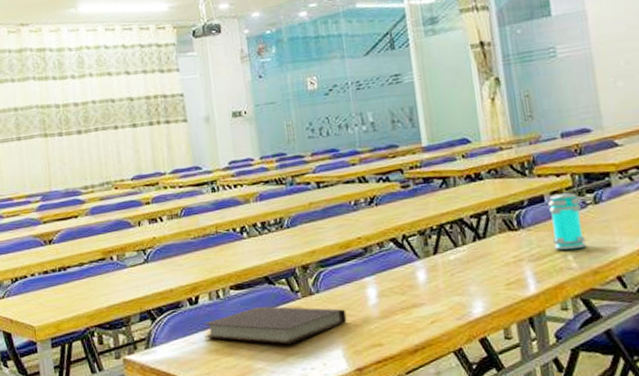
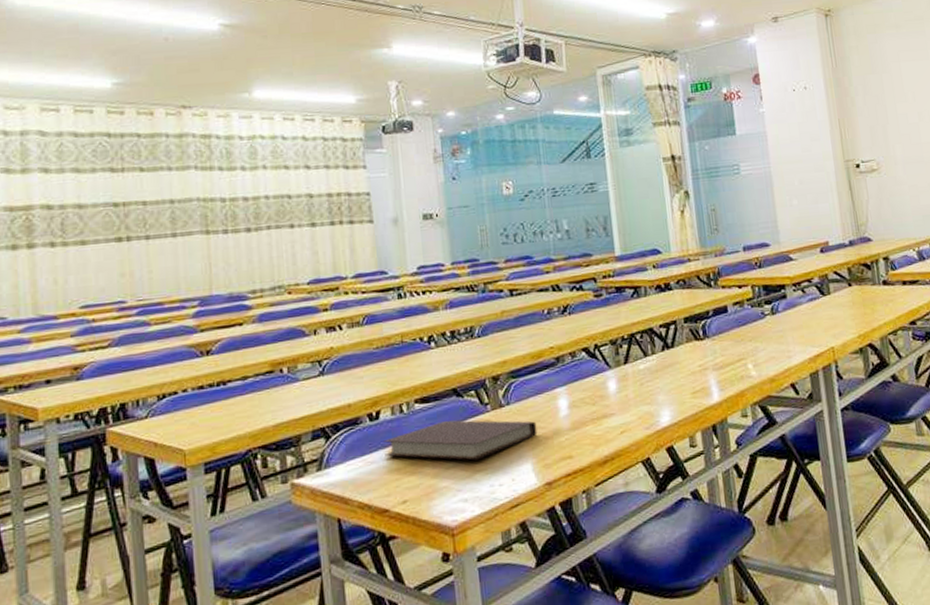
jar: present [548,193,586,250] -> none [731,304,764,359]

